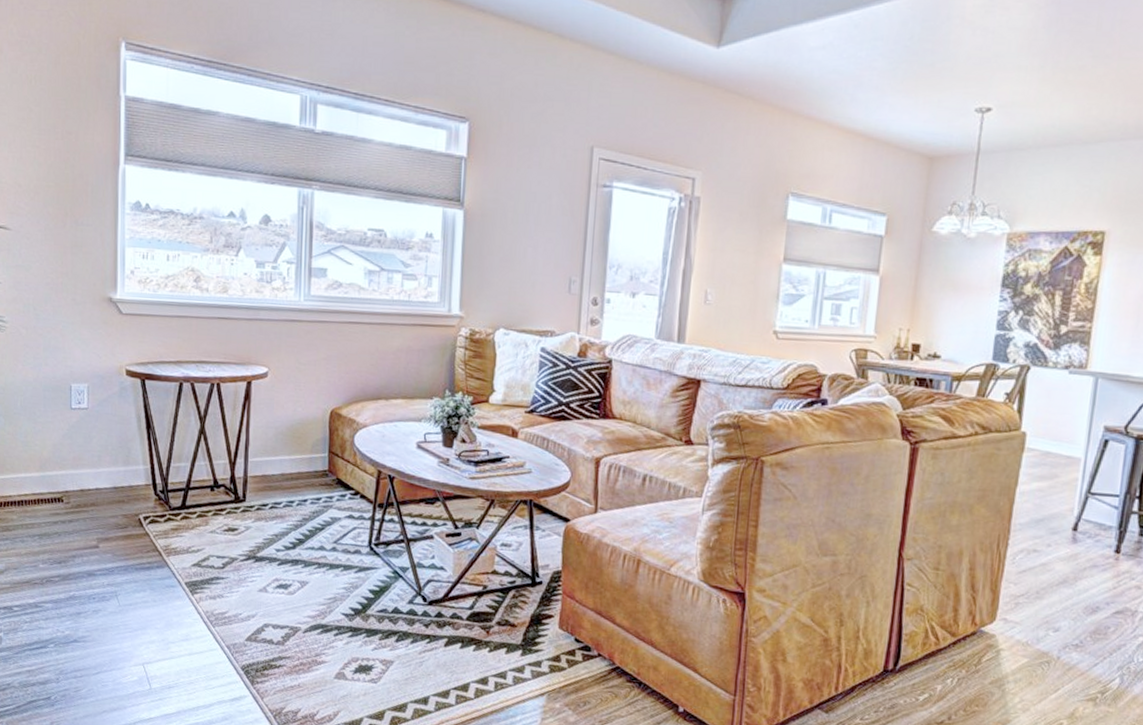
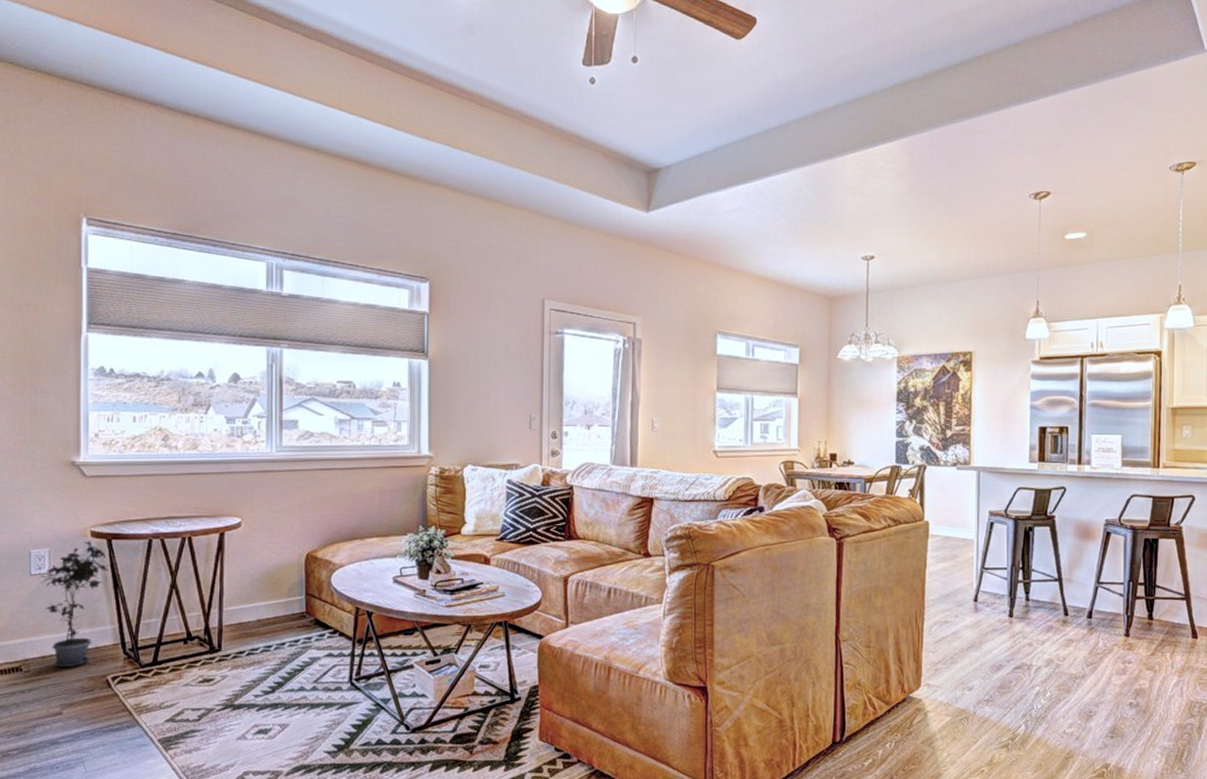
potted plant: none [80,379,143,503] -> present [41,541,109,668]

